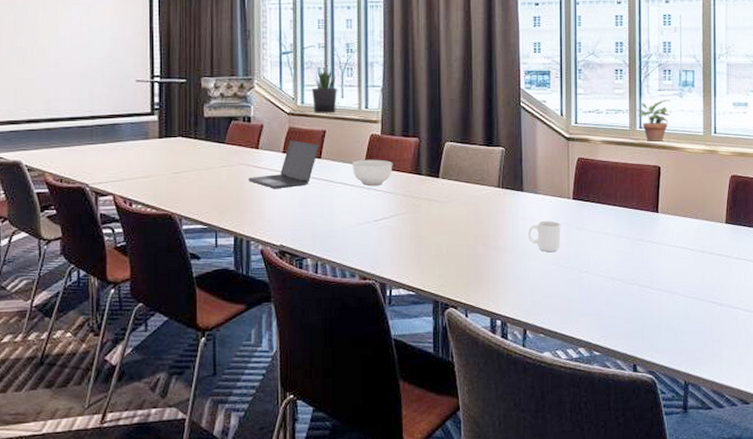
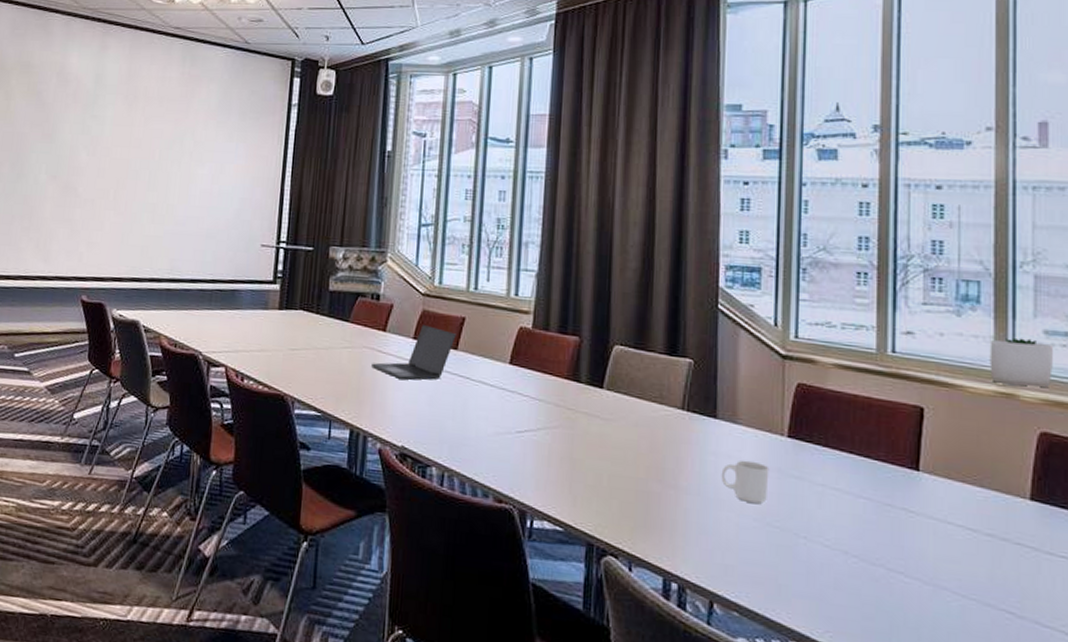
planter: present [311,66,337,114] -> none [451,242,483,299]
bowl: present [351,159,393,185] -> none [493,356,545,389]
potted plant: present [637,99,671,142] -> none [888,317,942,374]
planter: none [700,110,739,144] -> present [989,337,1054,389]

